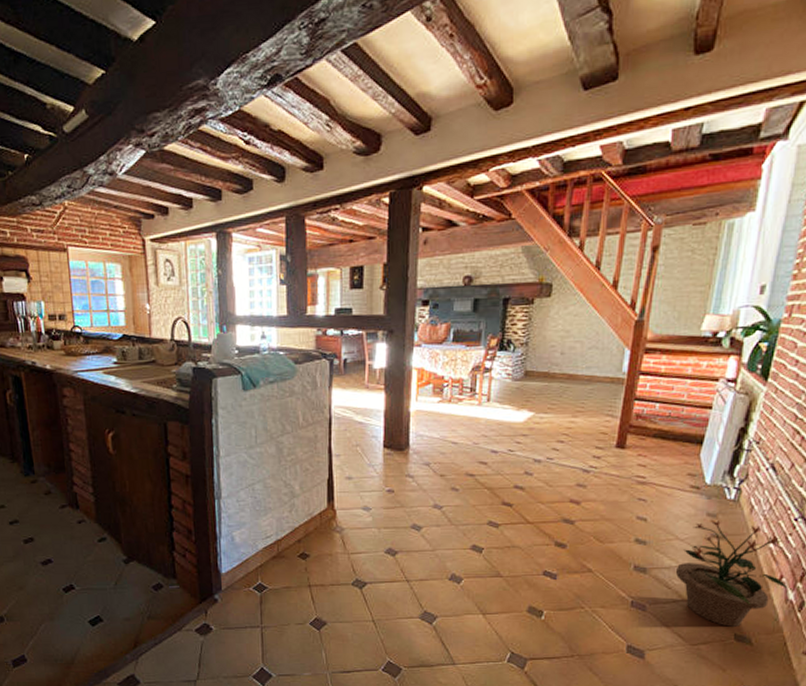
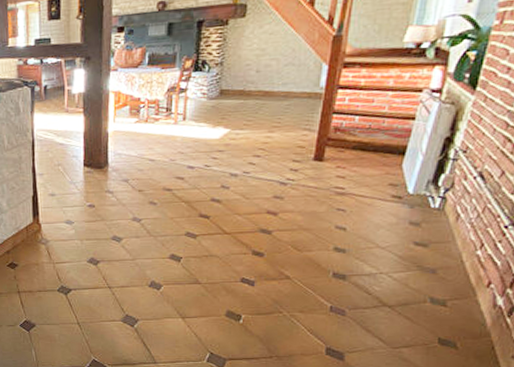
potted plant: present [675,519,788,627] -> none [376,228,497,331]

